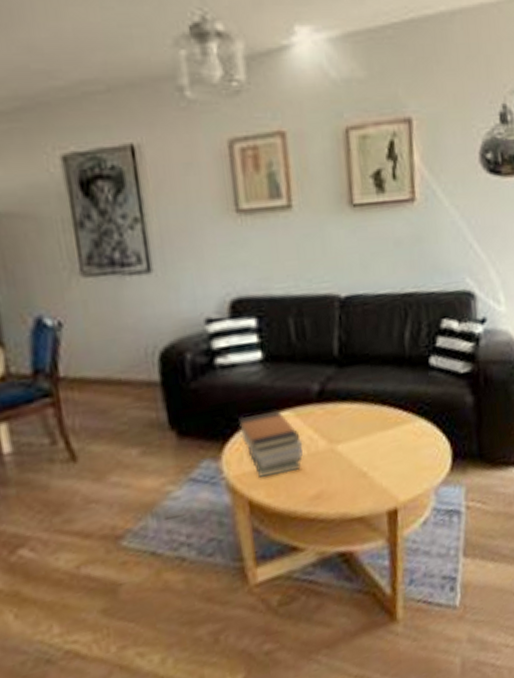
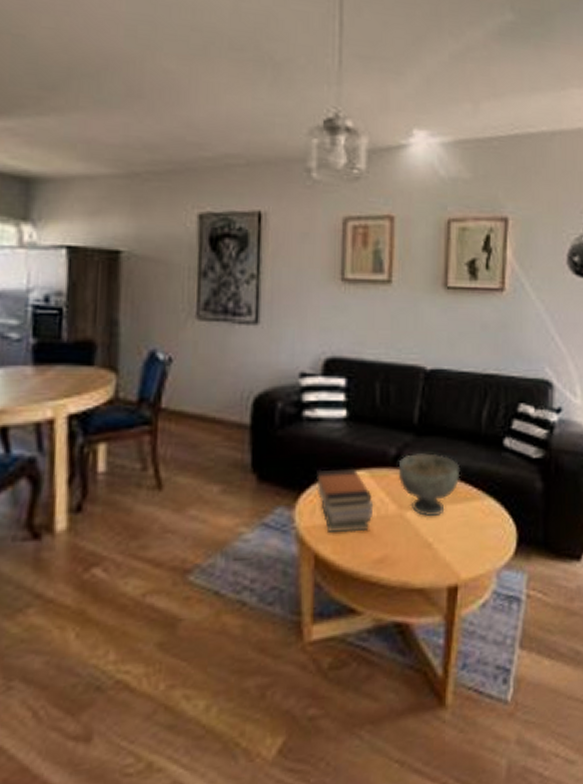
decorative bowl: none [323,383,389,447] -> present [398,453,460,516]

